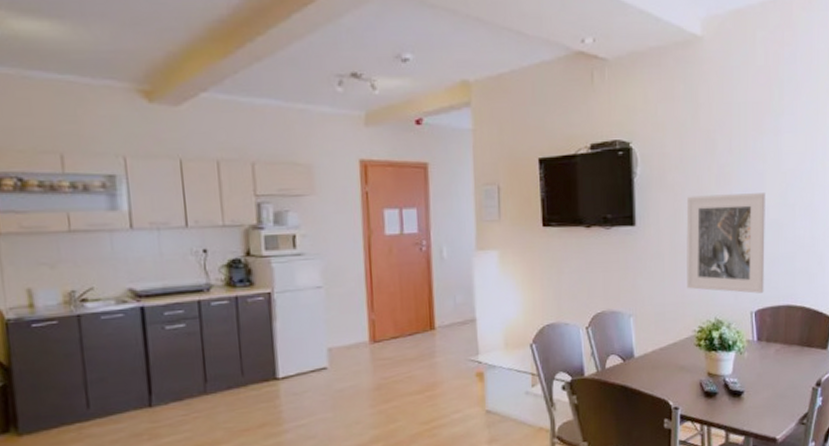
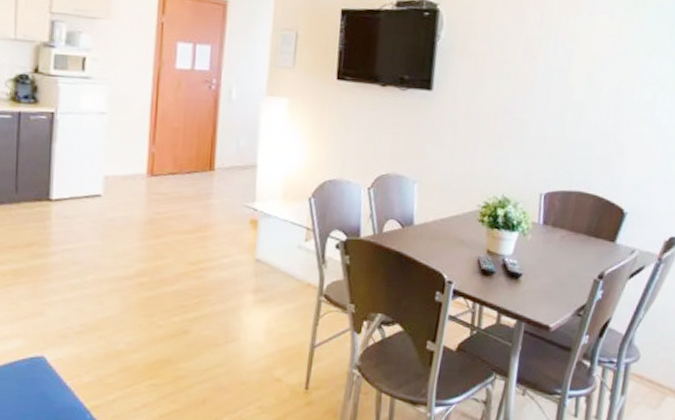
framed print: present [686,193,765,294] -> none [477,66,572,176]

